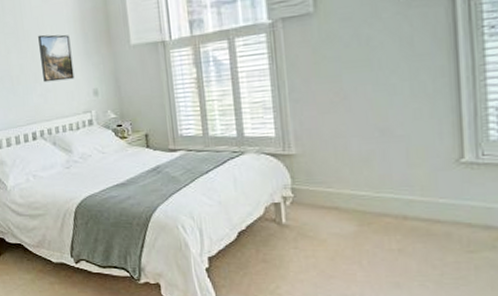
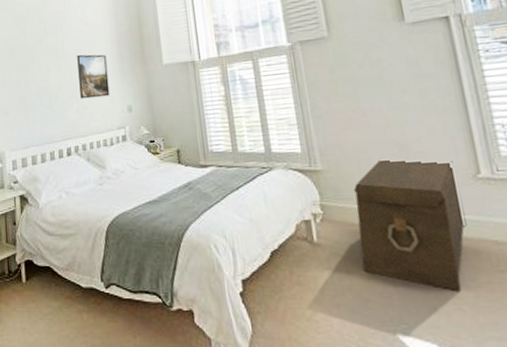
storage trunk: none [327,142,442,270] -> present [353,158,467,292]

